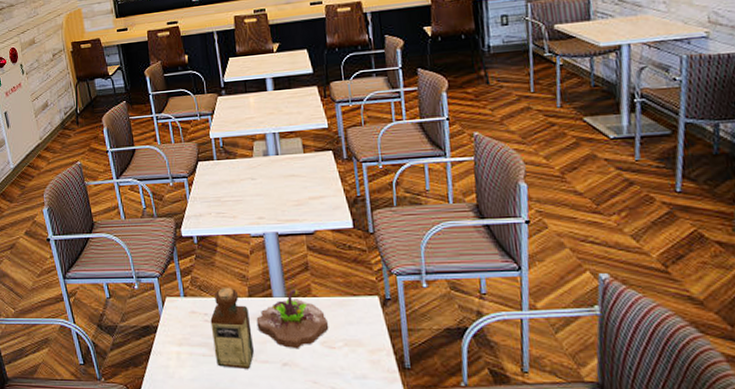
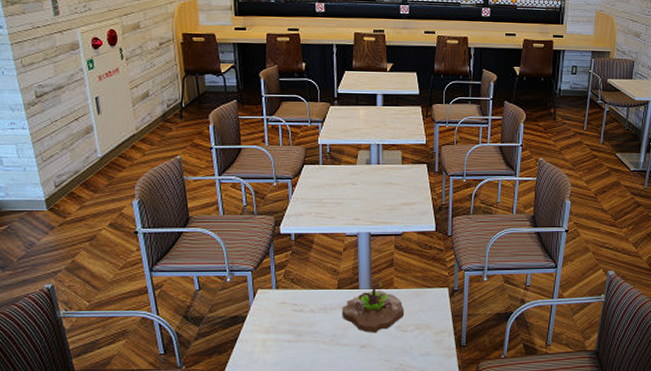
bottle: present [210,287,254,369] -> none [299,280,337,352]

